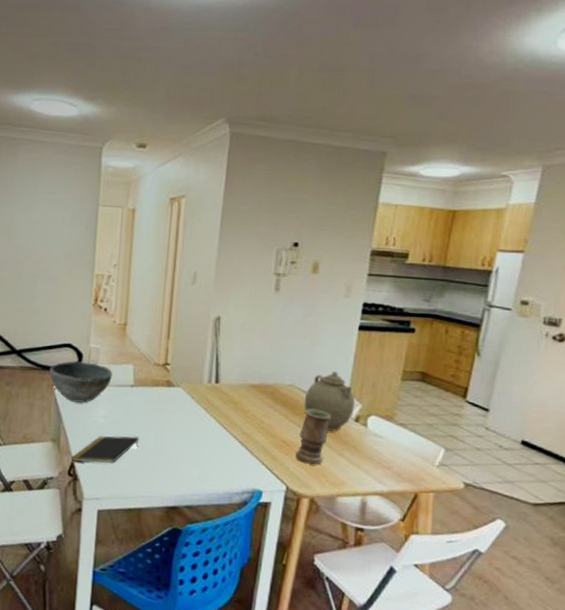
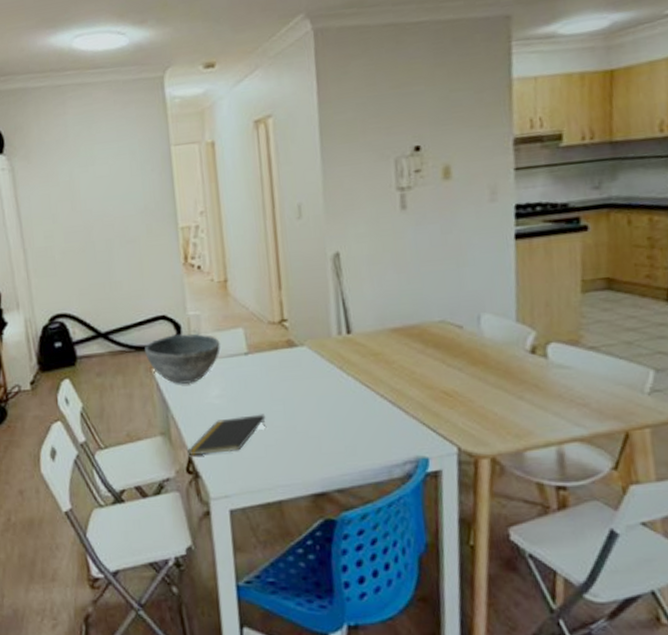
vase: present [296,408,331,464] -> none [462,346,499,415]
teapot: present [304,371,355,432] -> none [461,295,527,371]

